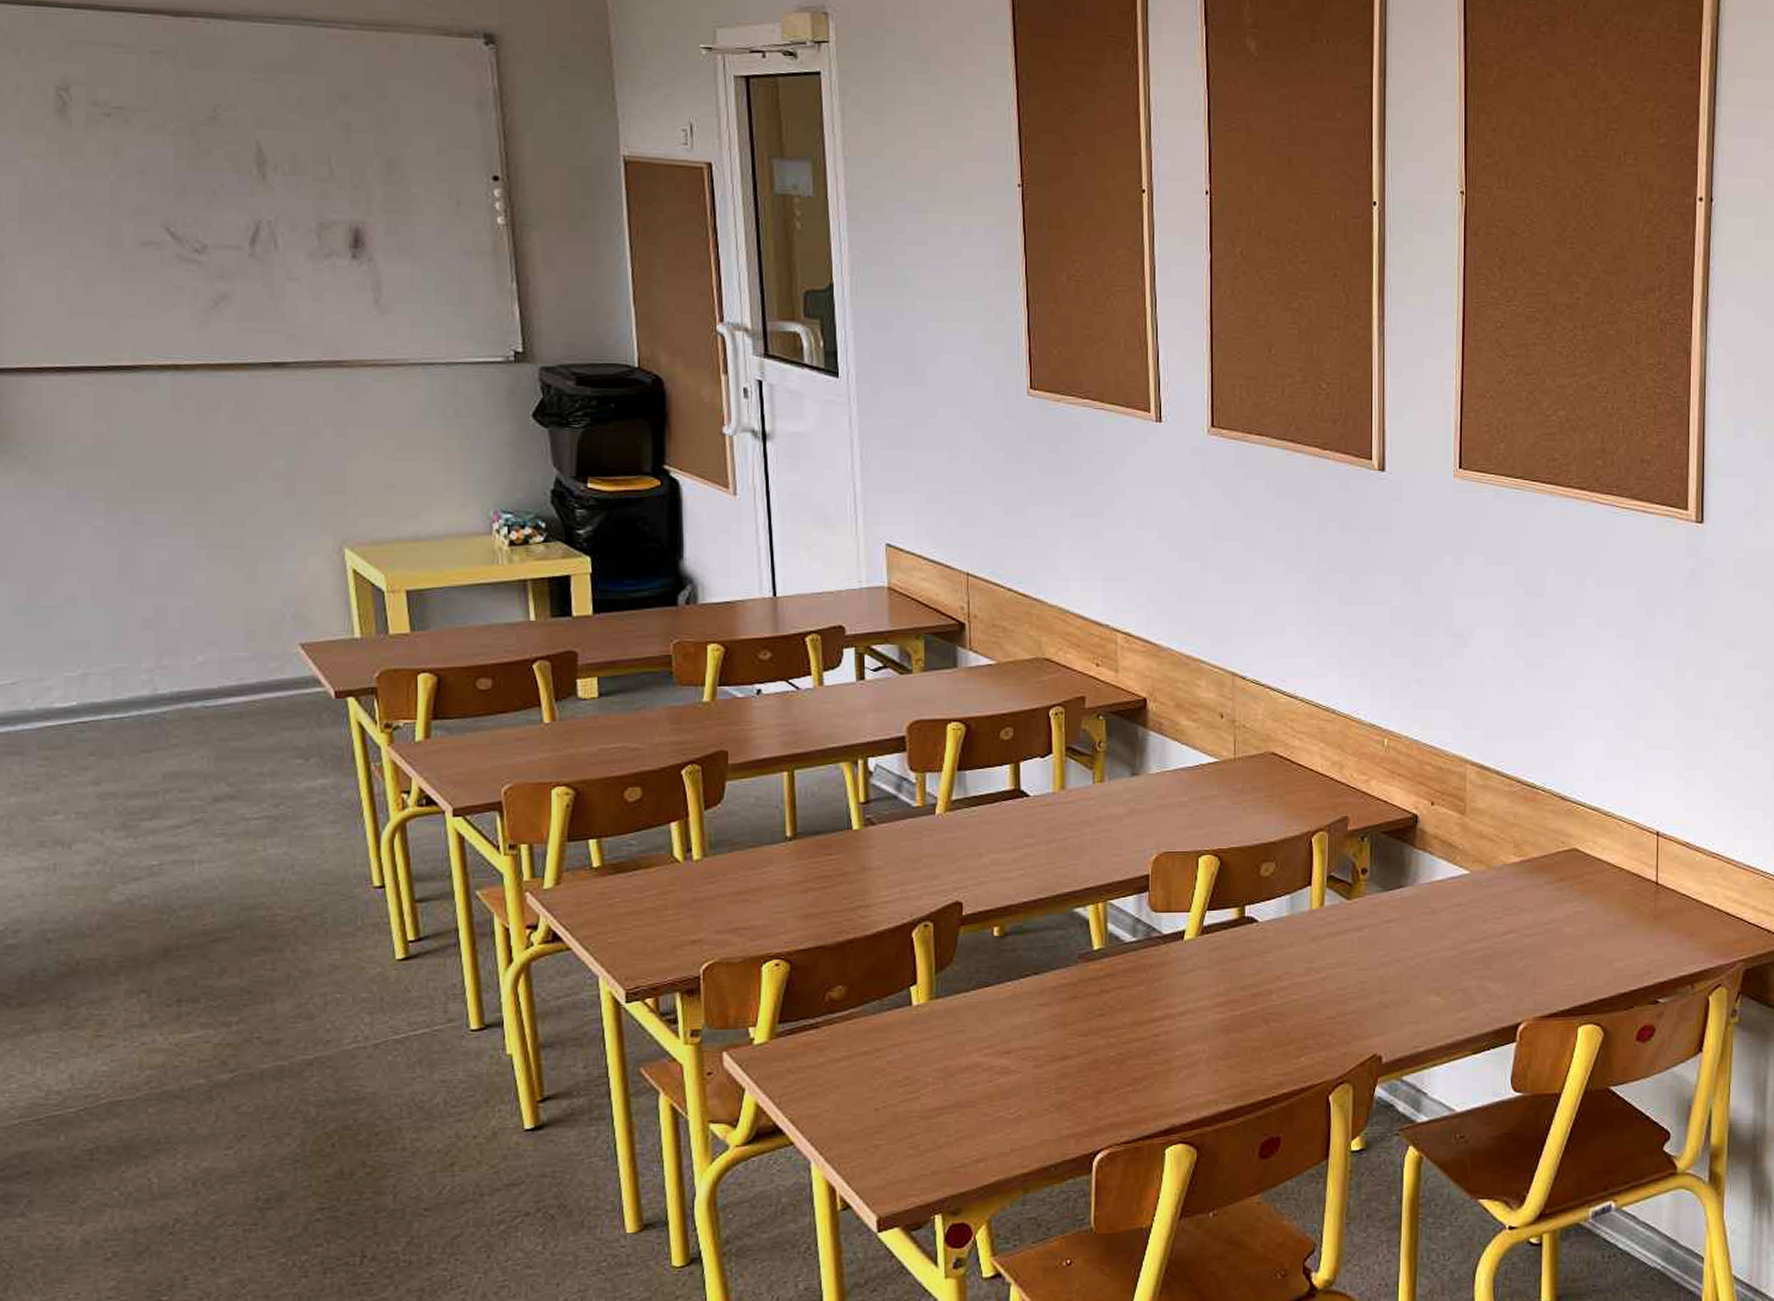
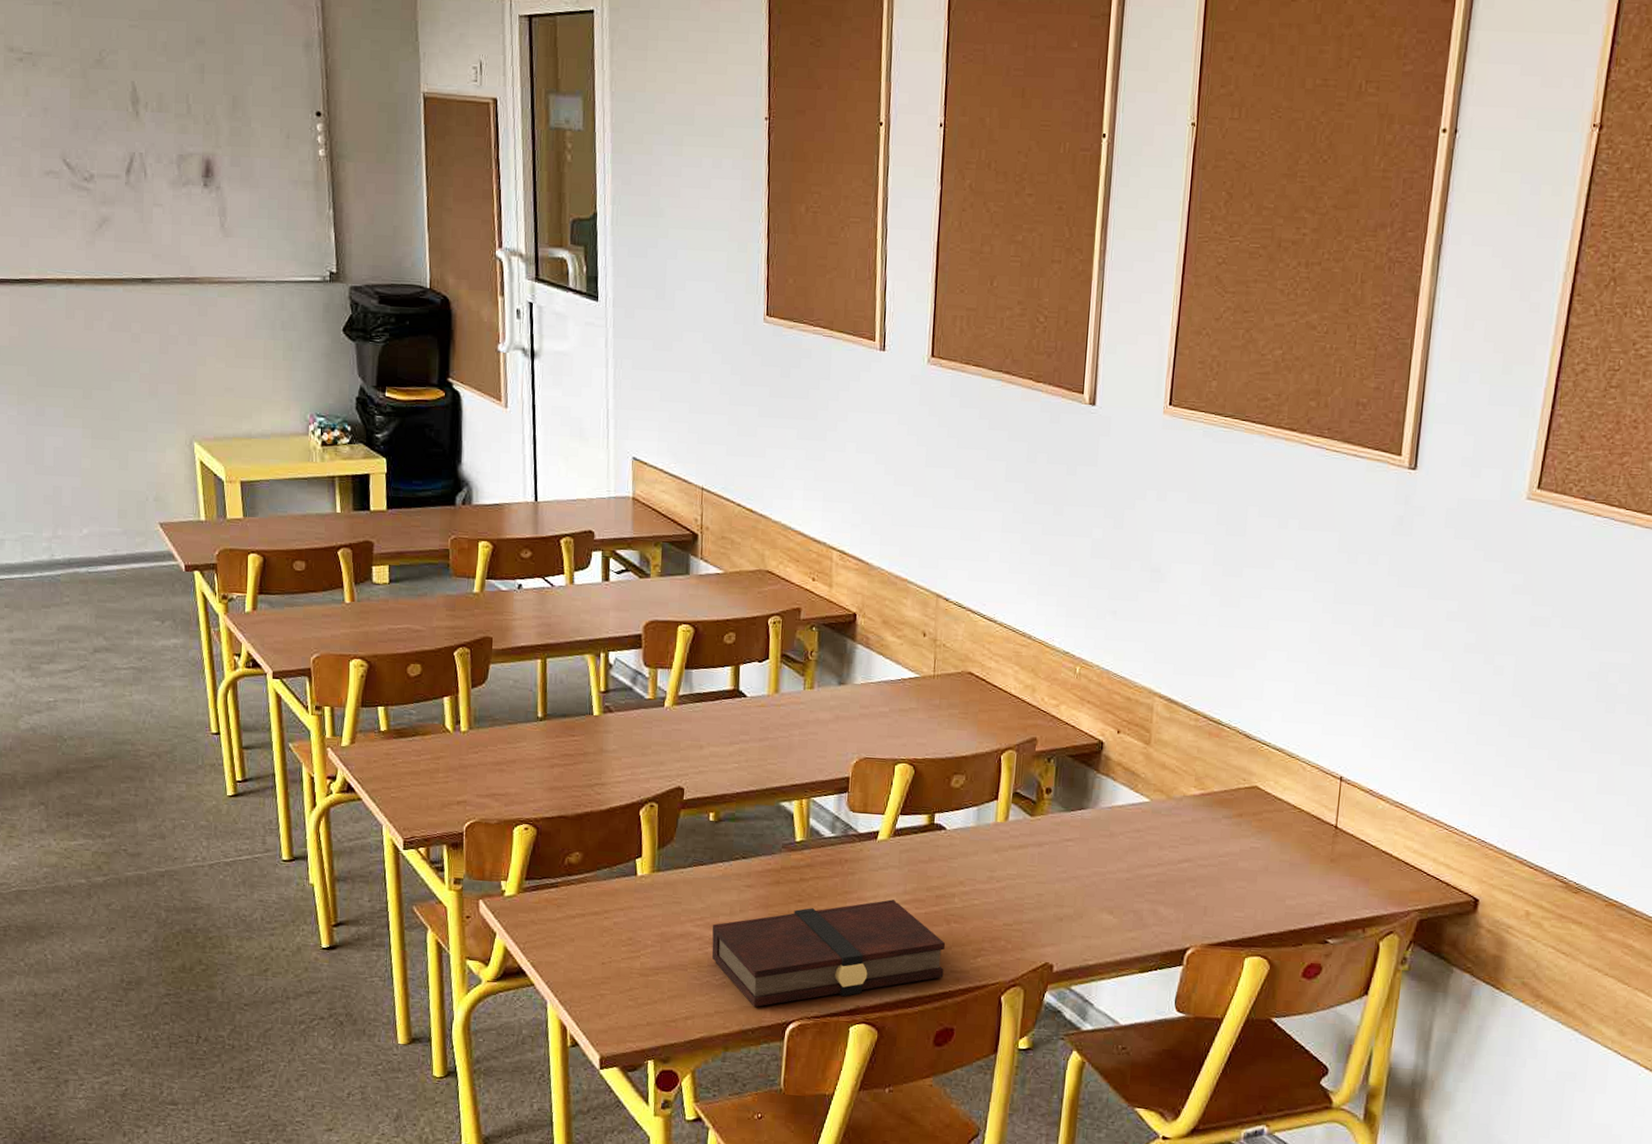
book: none [1002,1003,1266,1139] -> present [711,899,946,1007]

